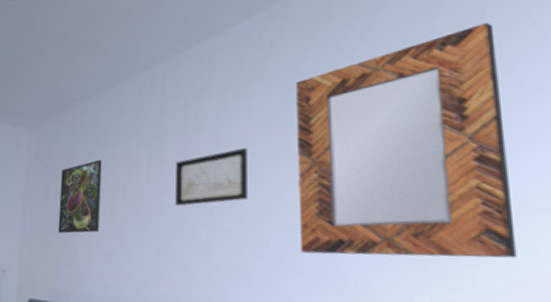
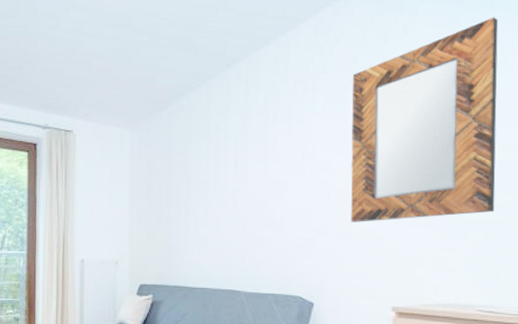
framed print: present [58,160,102,234] -> none [161,155,197,224]
wall art: present [175,147,247,206] -> none [257,136,314,192]

